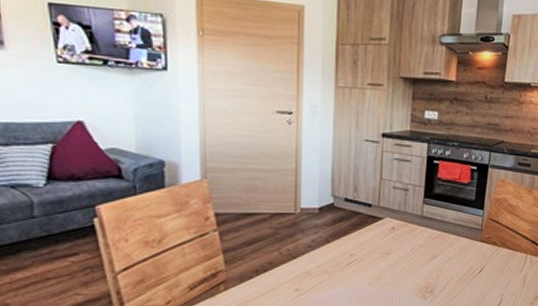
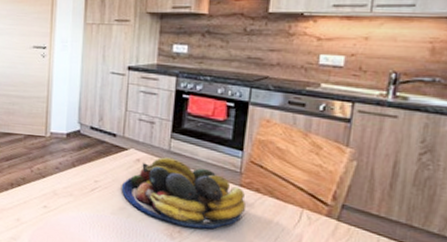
fruit bowl: none [378,222,486,286] -> present [122,157,247,230]

